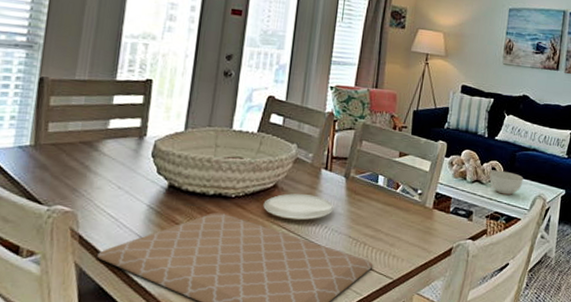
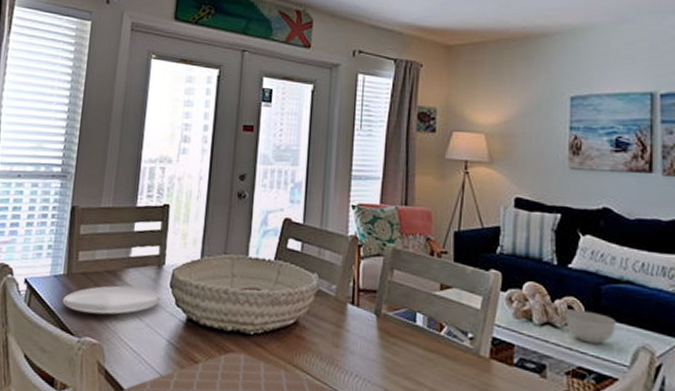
plate: none [29,156,142,184] -> present [62,285,161,315]
plate: present [263,193,334,221] -> none [284,332,365,366]

